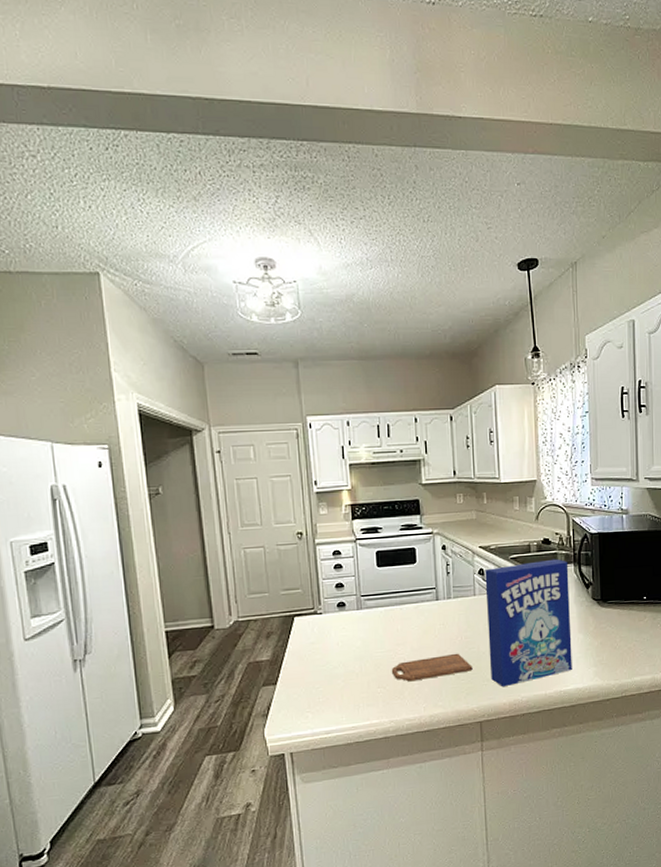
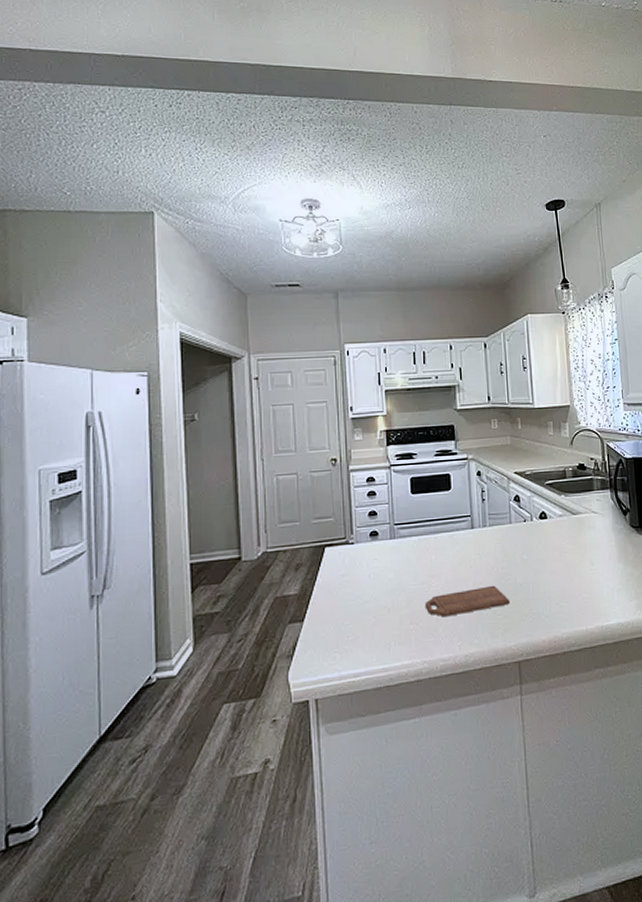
cereal box: present [485,559,572,687] -> none [520,484,613,623]

